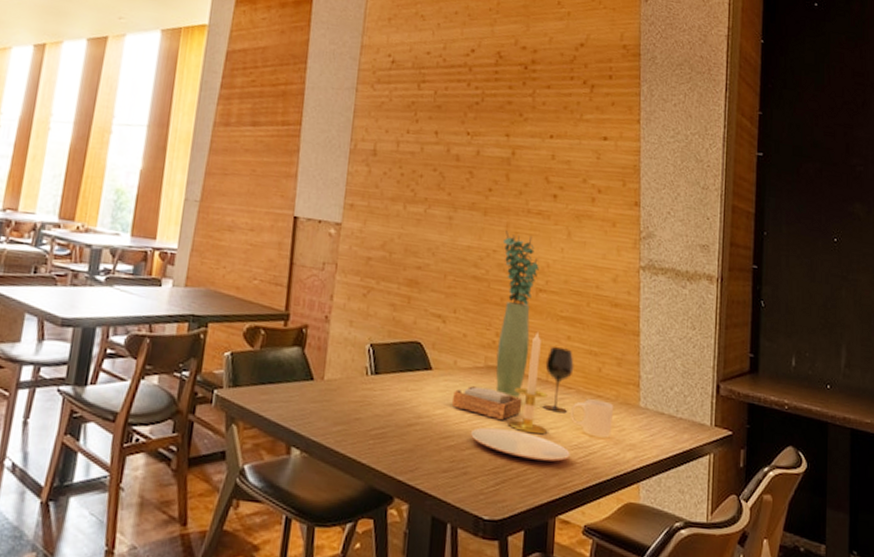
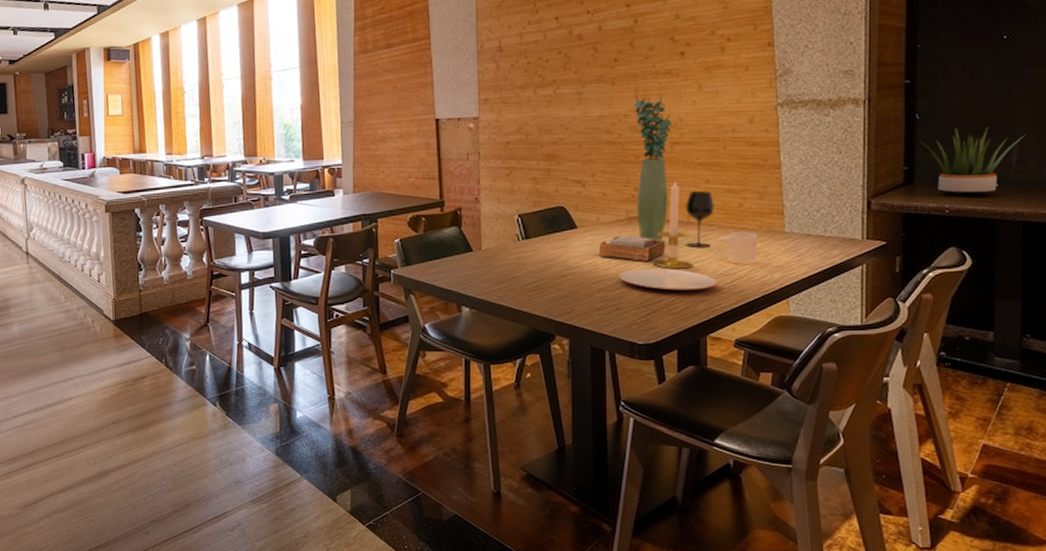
potted plant: none [764,321,852,395] -> present [919,127,1025,197]

